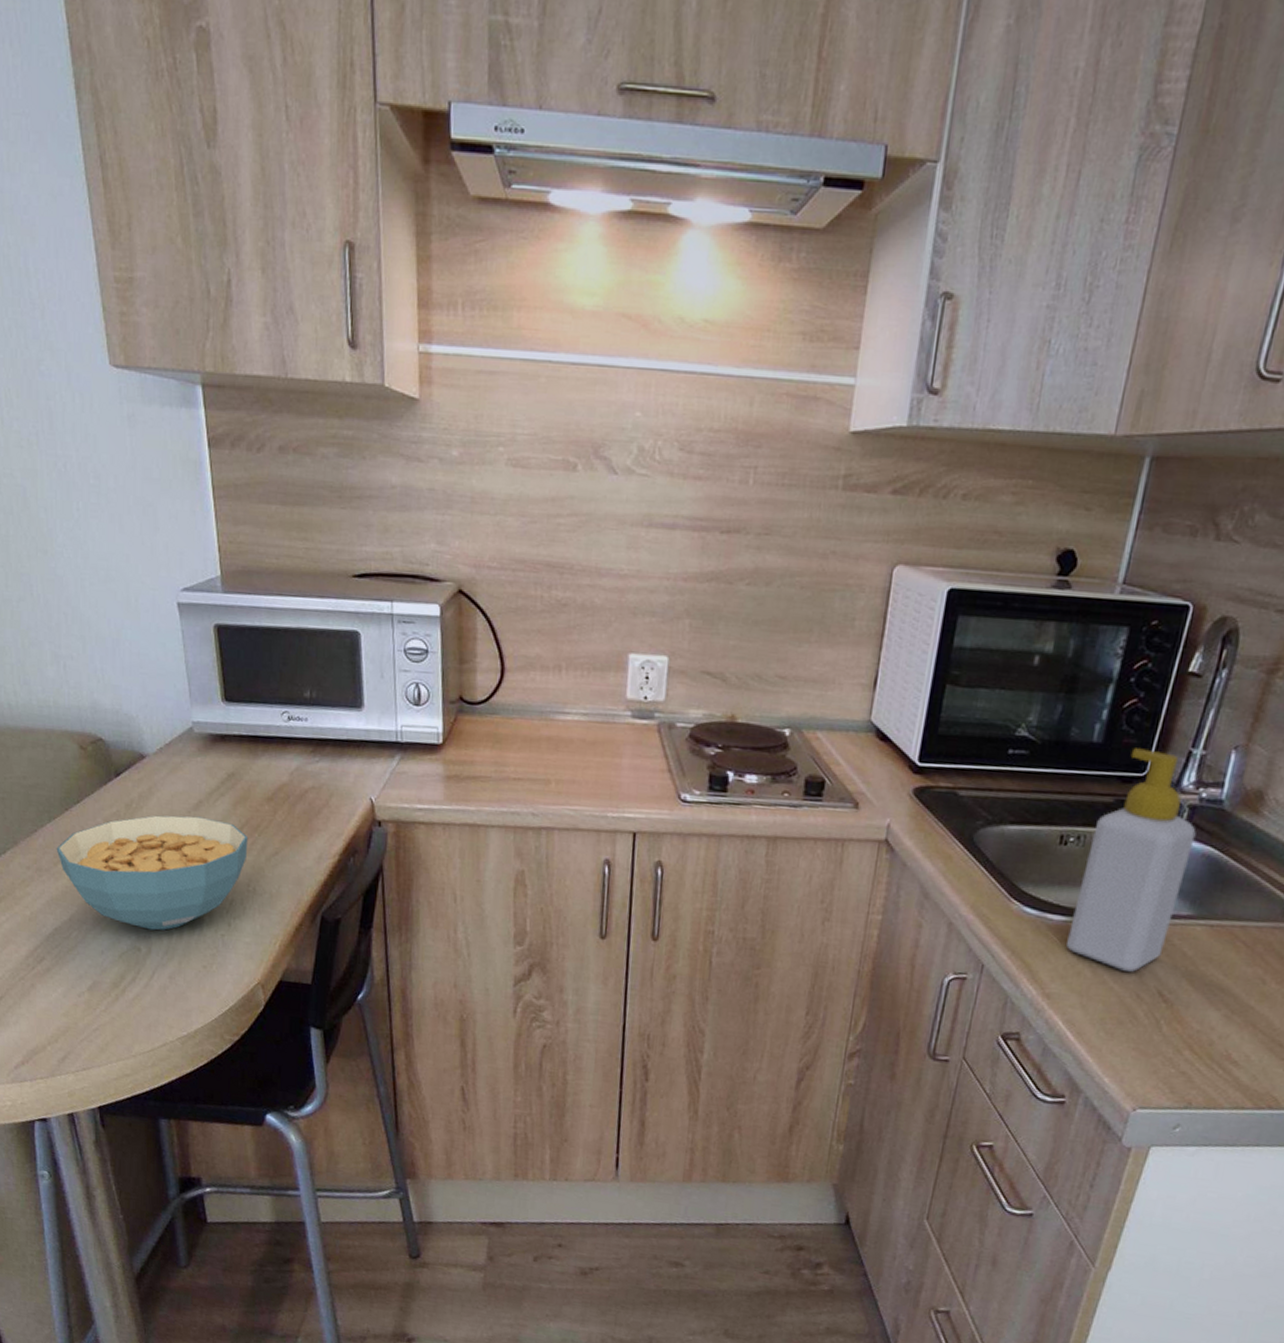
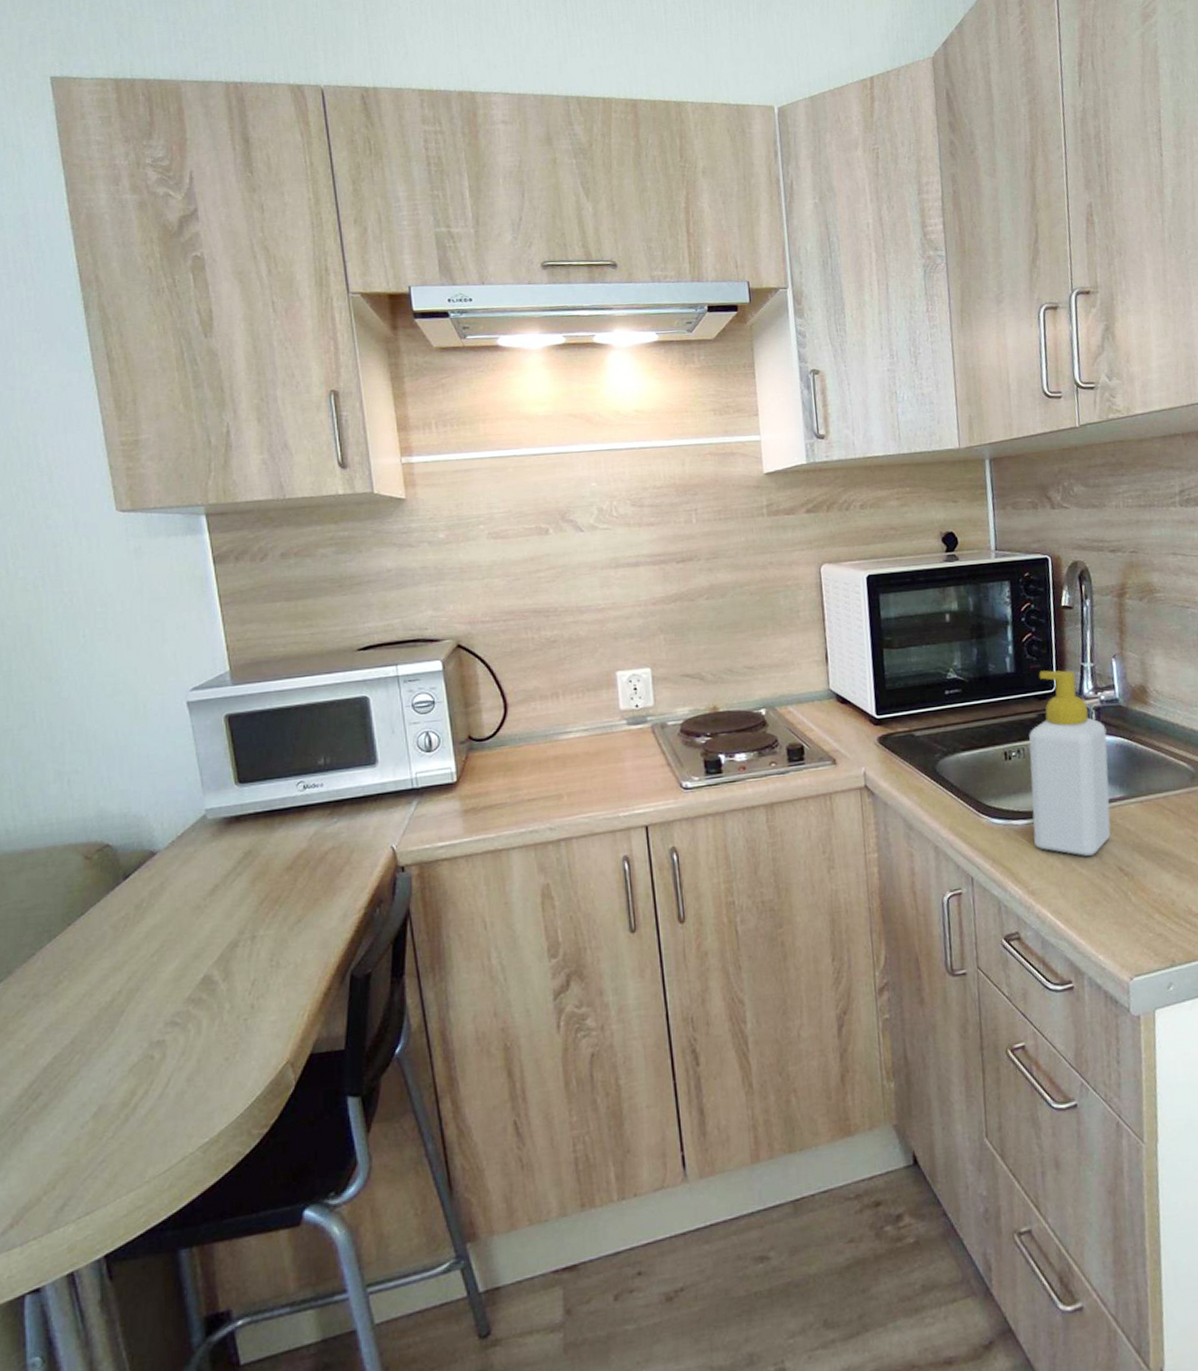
cereal bowl: present [56,815,249,931] -> none [56,900,269,1033]

